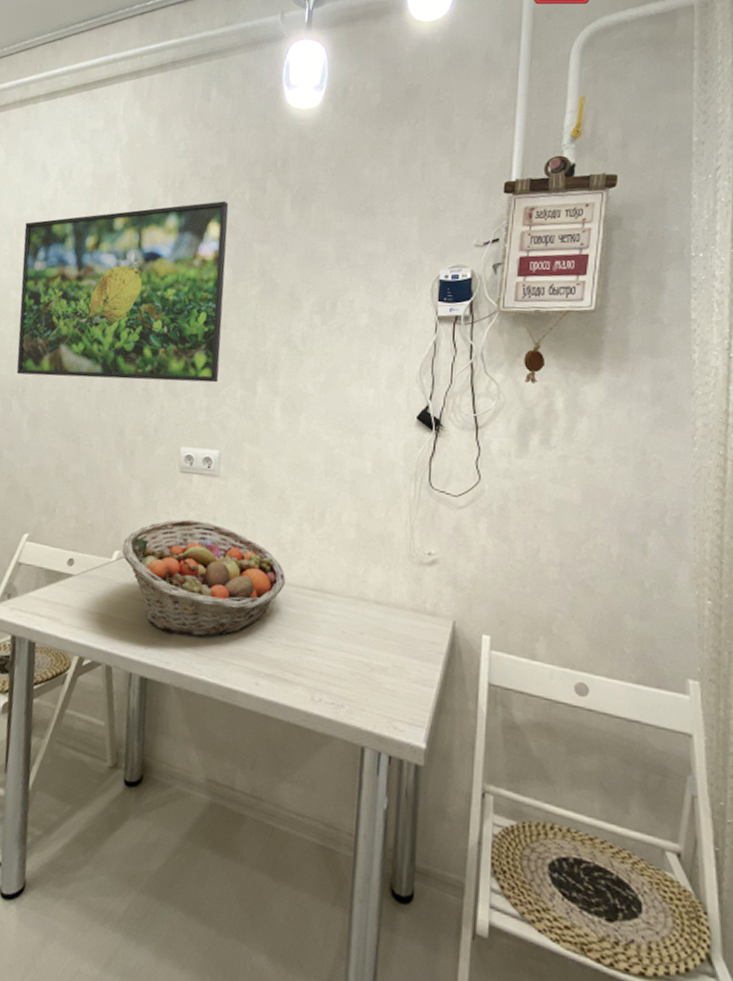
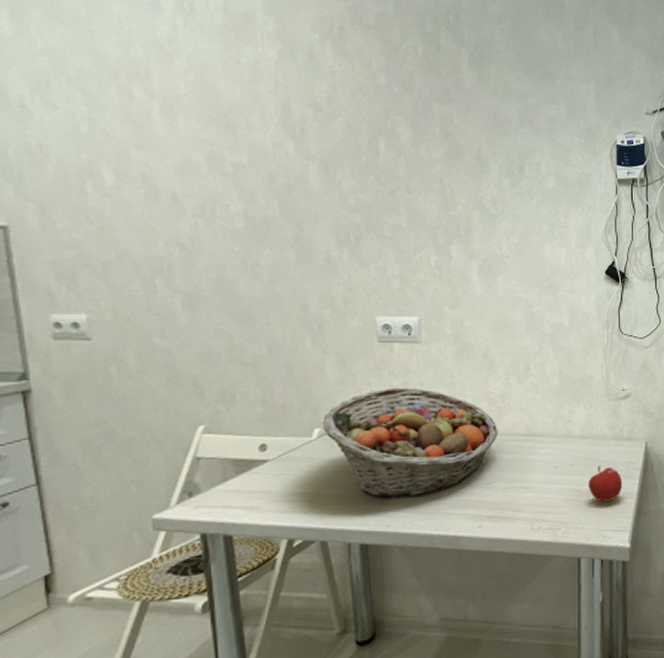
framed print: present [16,201,229,383] -> none [137,54,410,250]
fruit: none [380,639,422,687] -> present [589,465,623,503]

